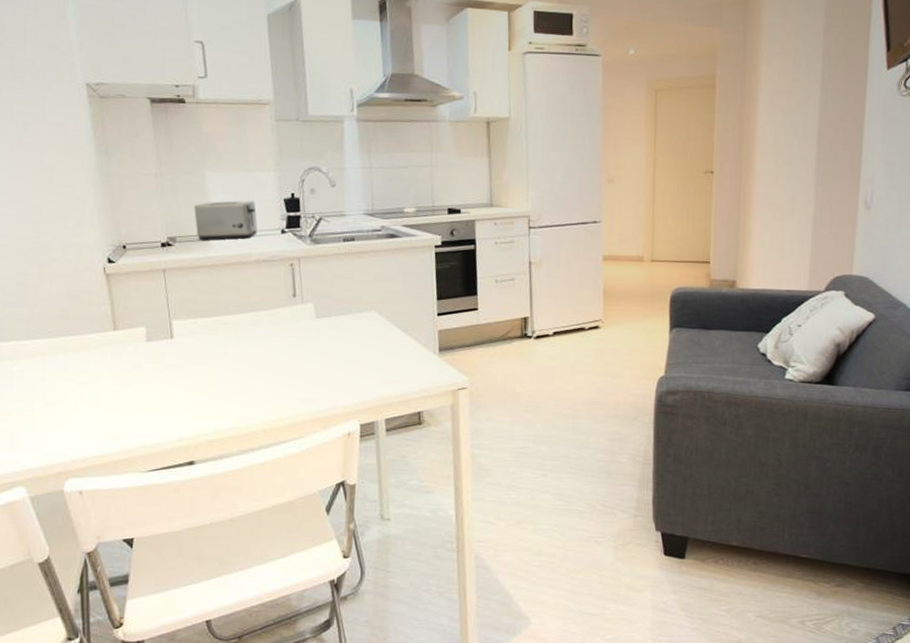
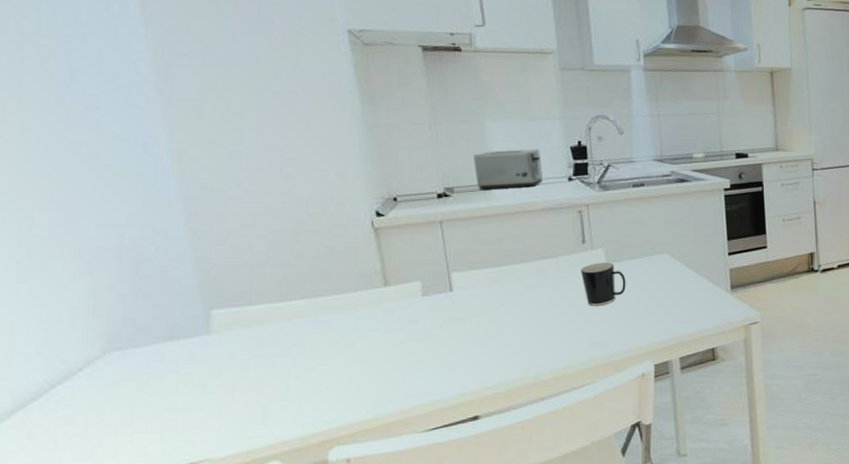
mug: none [290,317,334,362] -> present [580,262,626,307]

